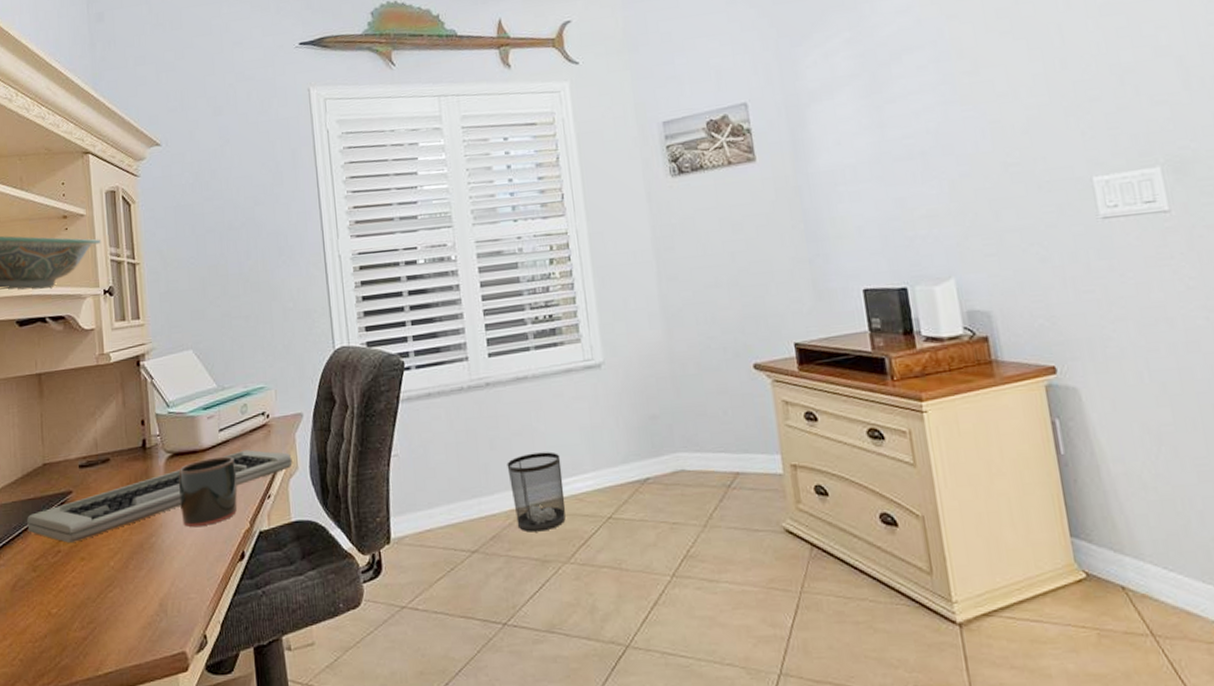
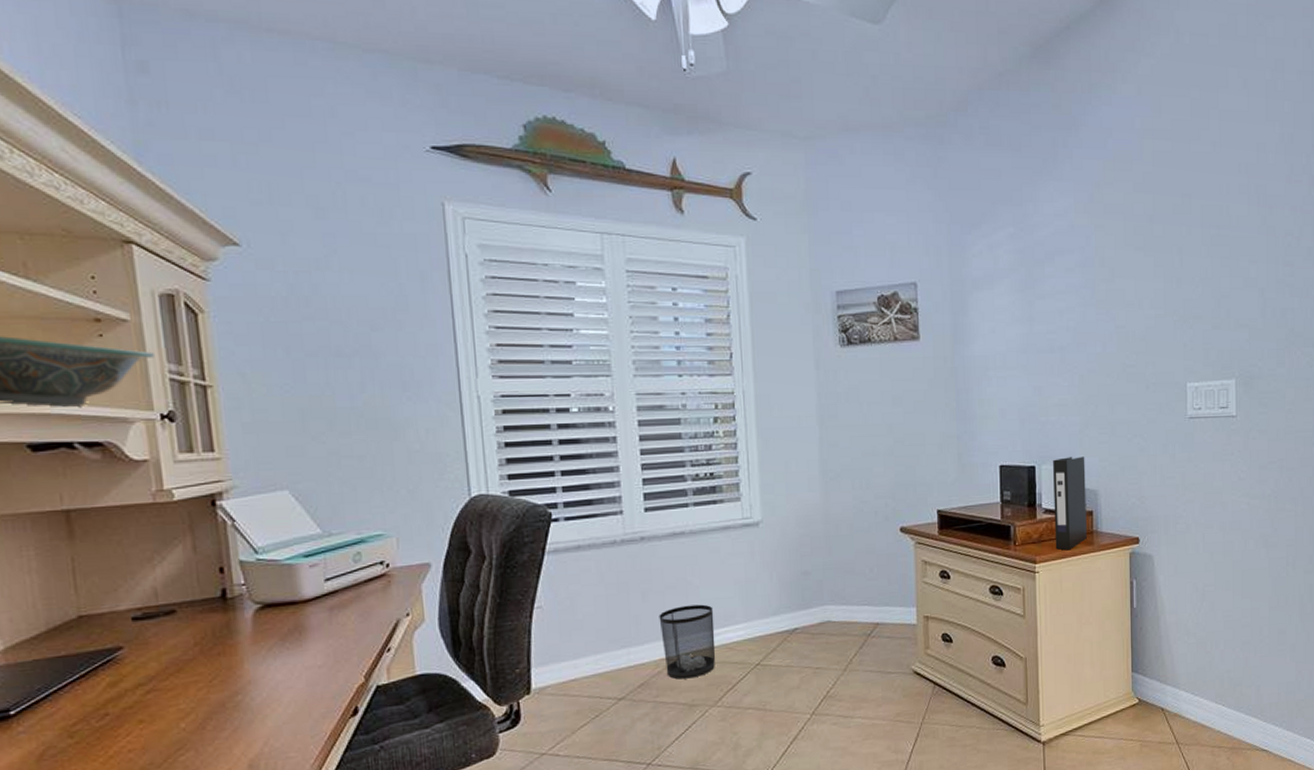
computer keyboard: present [27,449,293,543] -> none [57,601,418,705]
mug: present [178,456,238,527] -> none [271,607,349,683]
binder: none [928,273,985,385] -> present [1053,456,1087,551]

